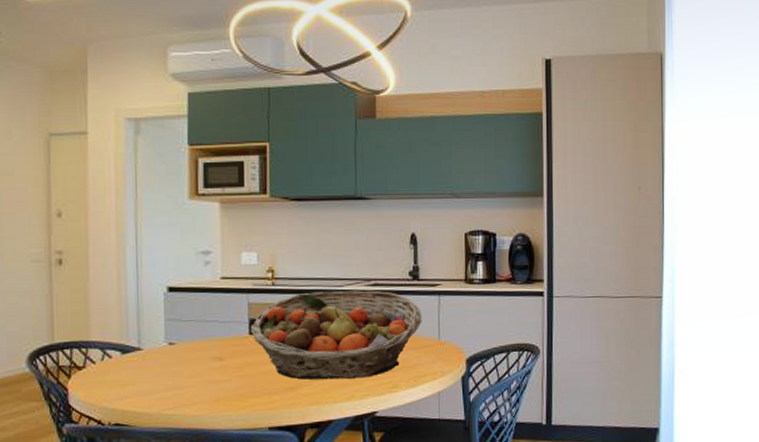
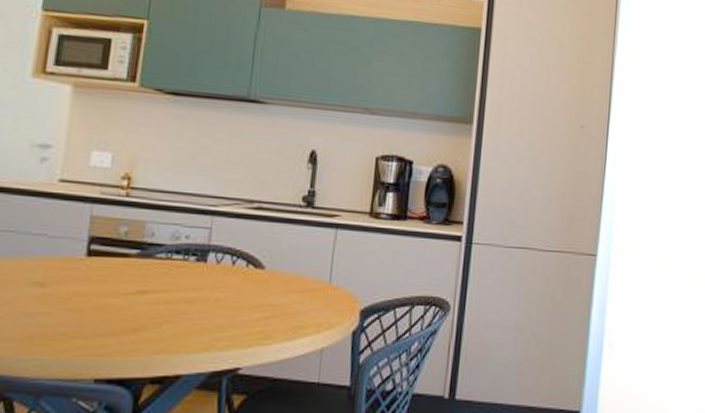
fruit basket: present [250,290,422,380] -> none [88,209,313,324]

